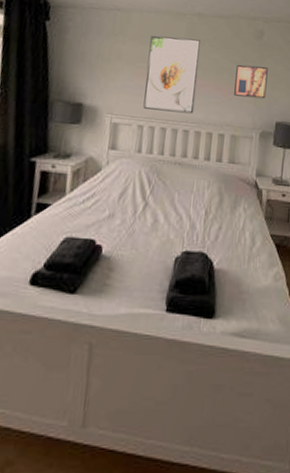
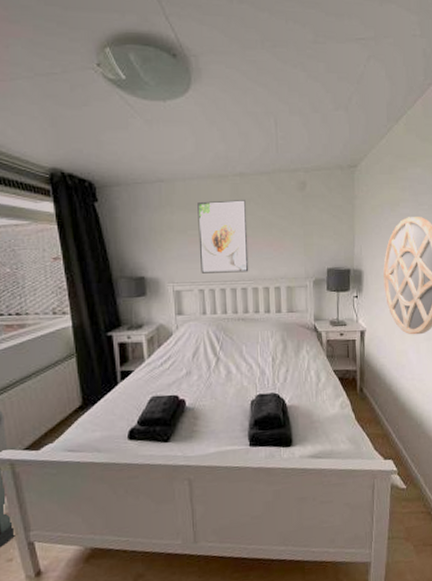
wall art: present [234,64,268,99] -> none [284,218,315,249]

